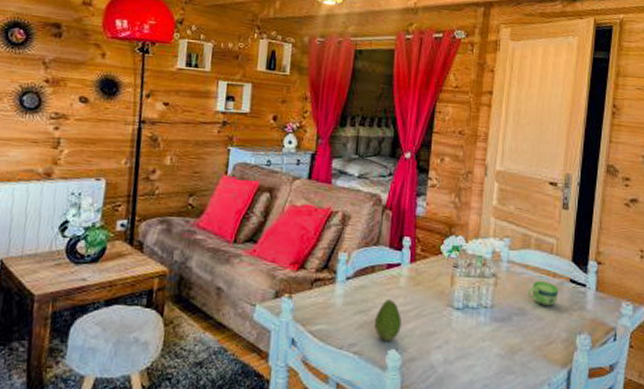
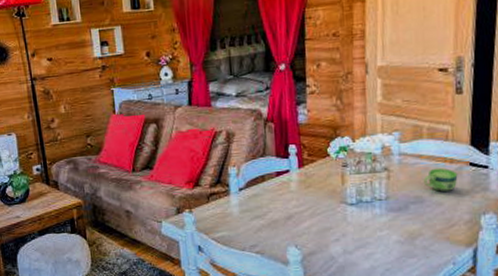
fruit: present [374,300,402,341] -> none [271,204,298,240]

